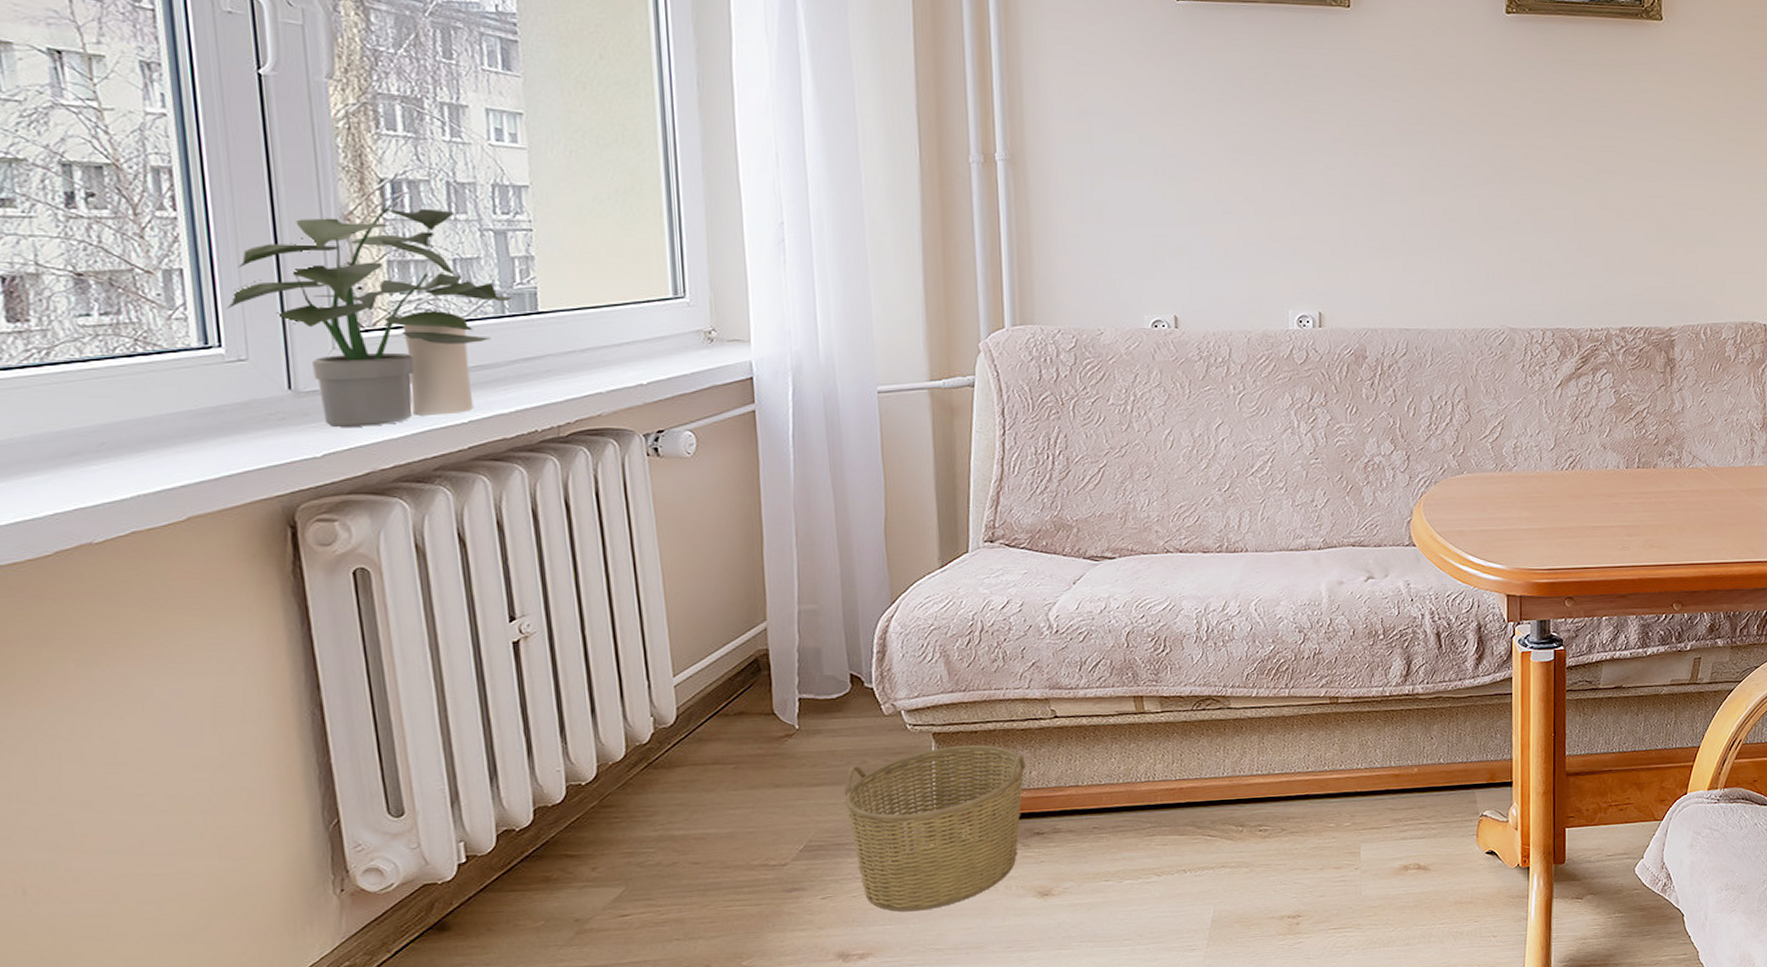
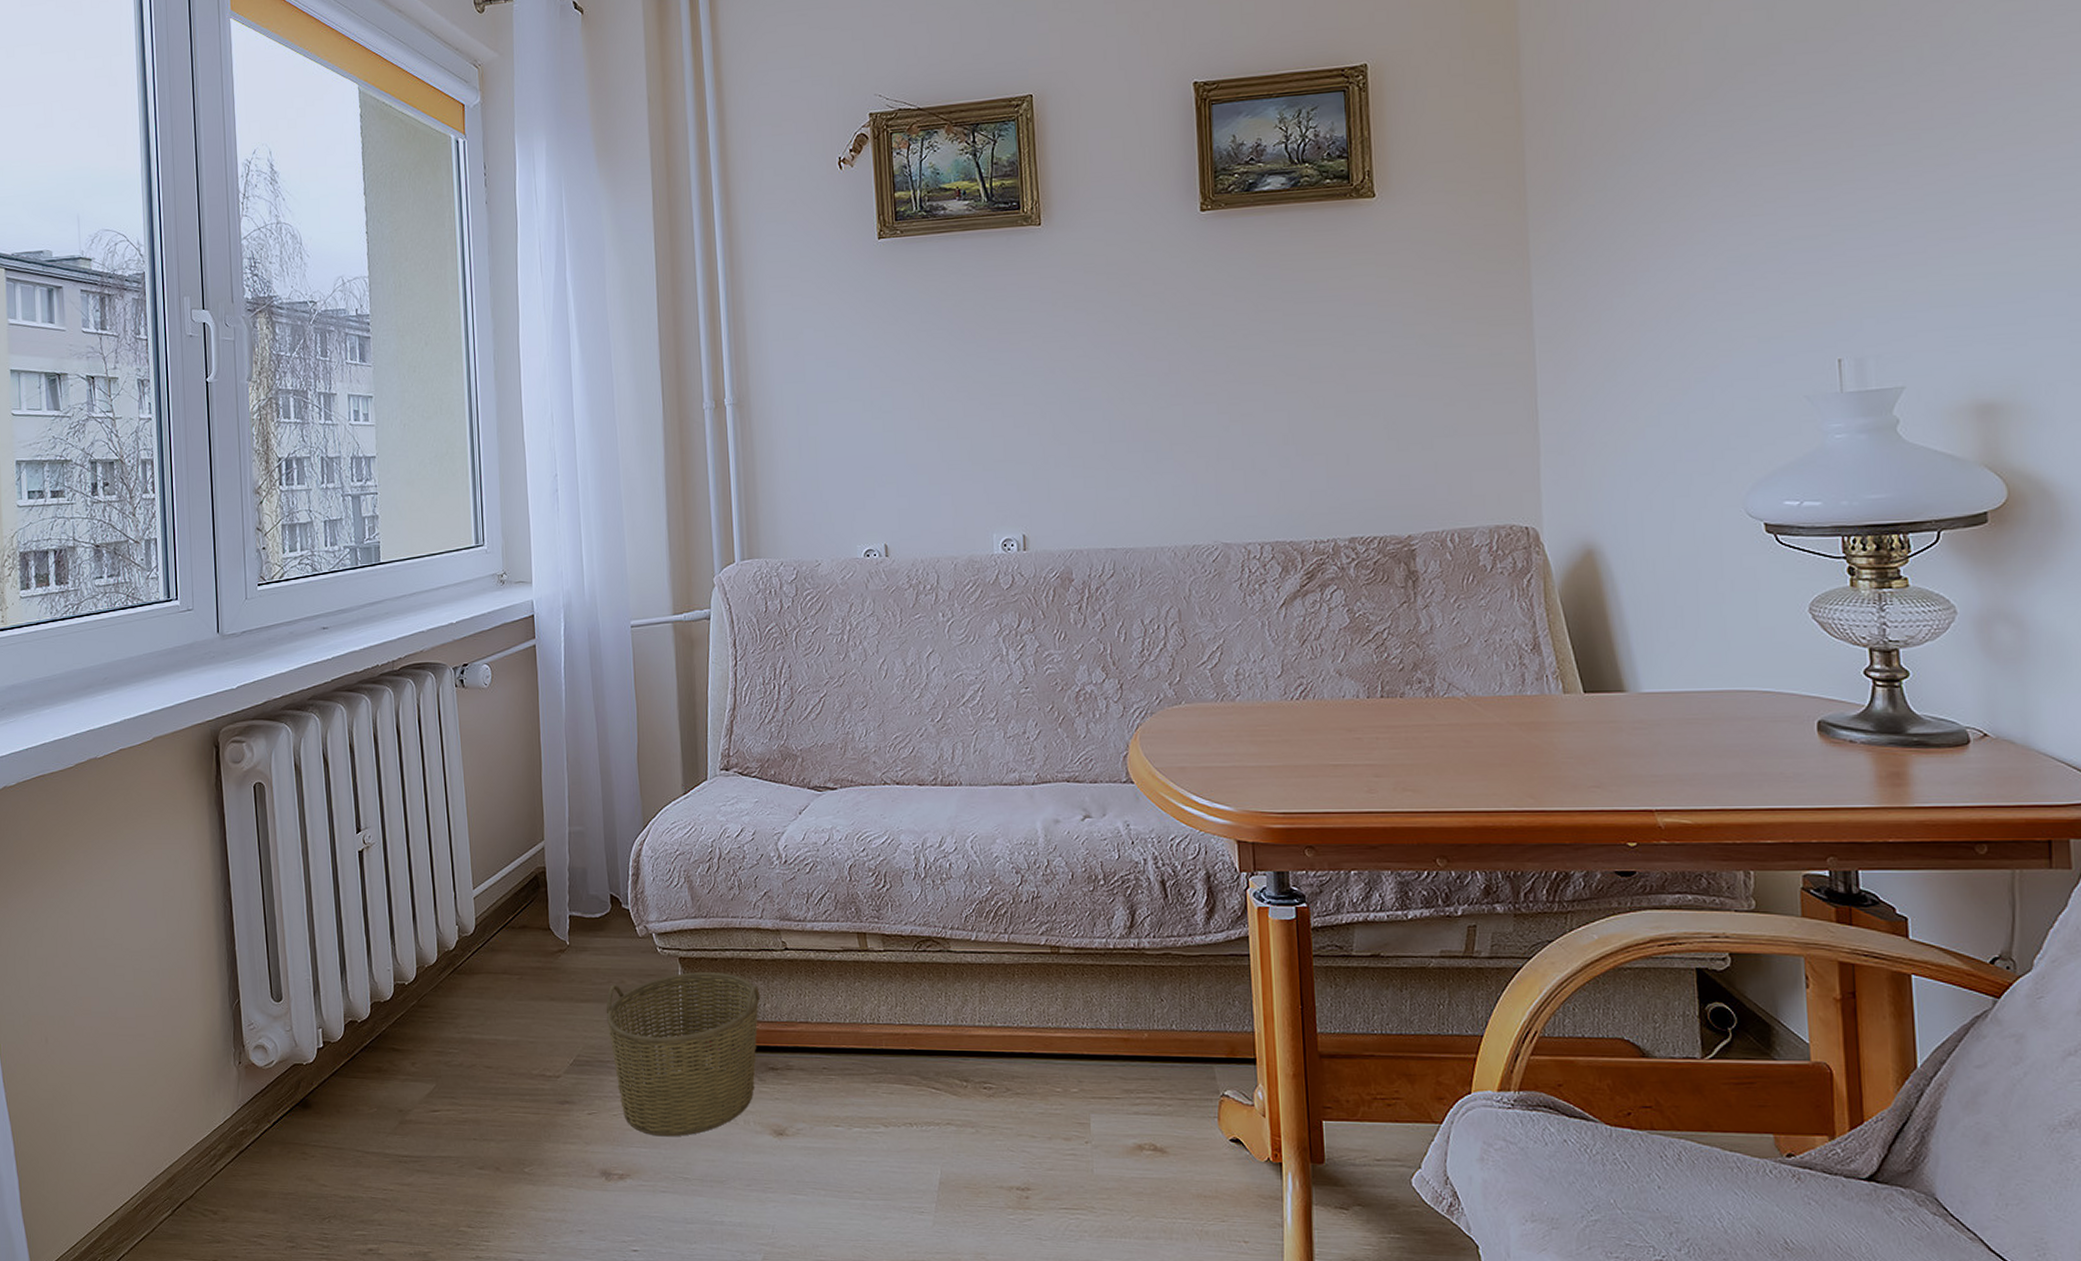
potted plant: present [226,205,515,427] -> none [182,479,365,663]
candle: present [403,316,474,415] -> none [291,568,336,653]

